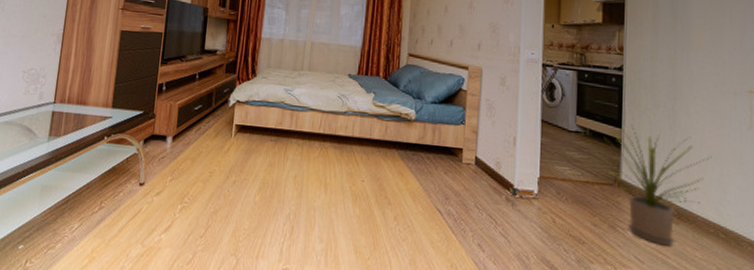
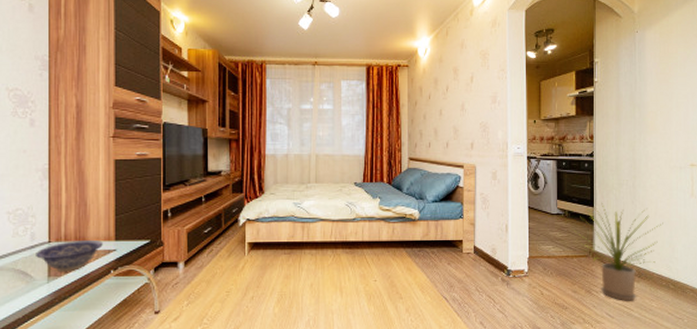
decorative bowl: none [41,104,101,133] -> present [36,239,103,271]

